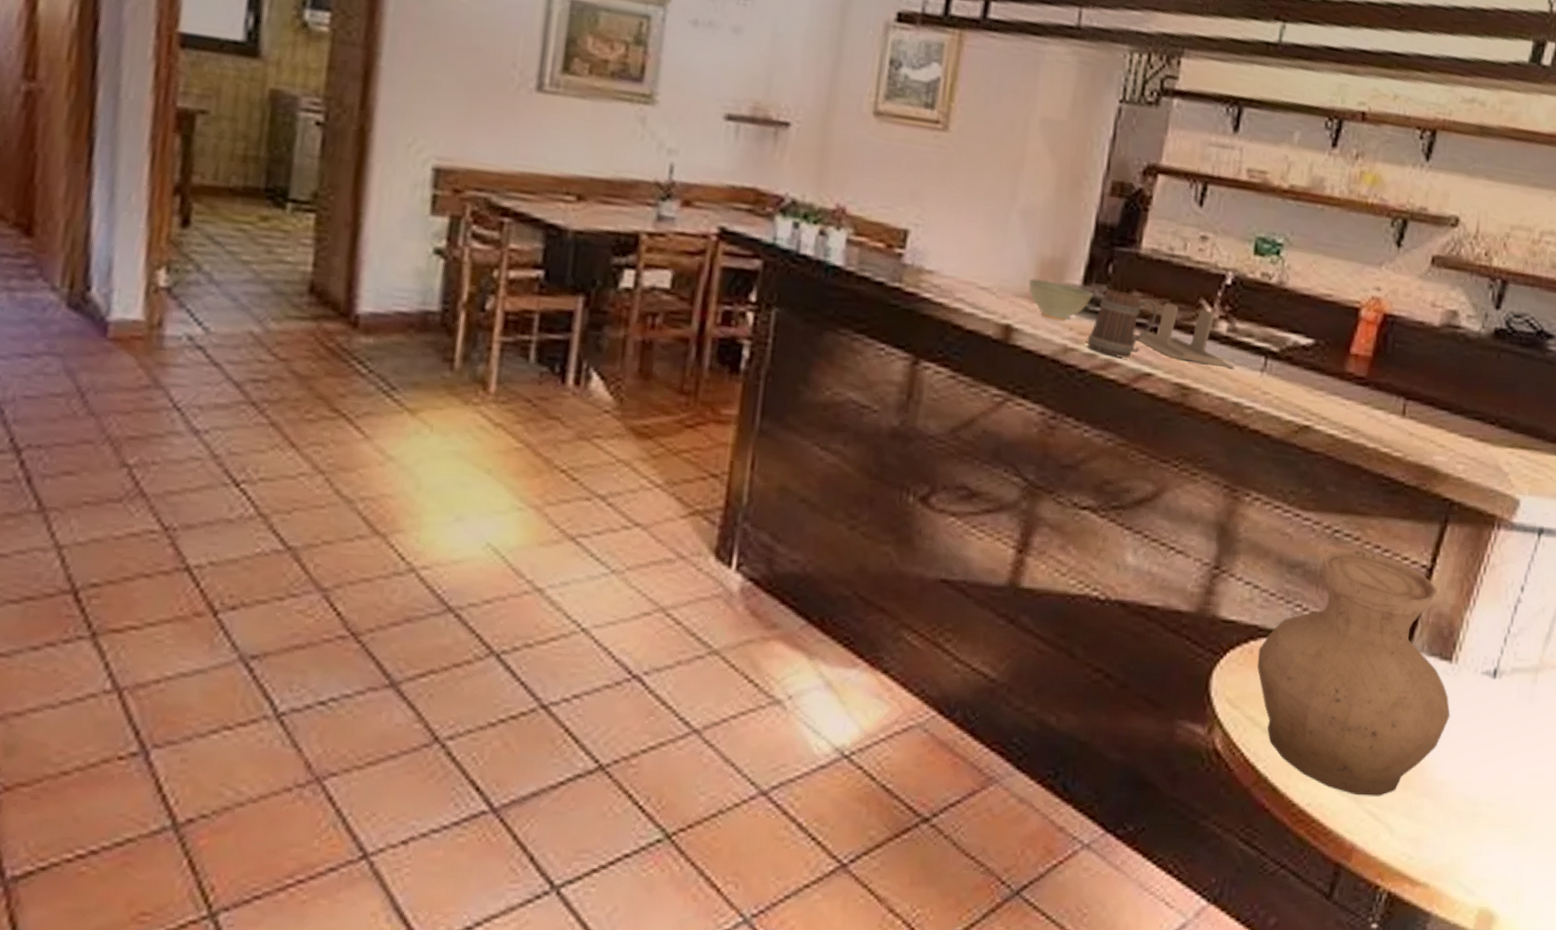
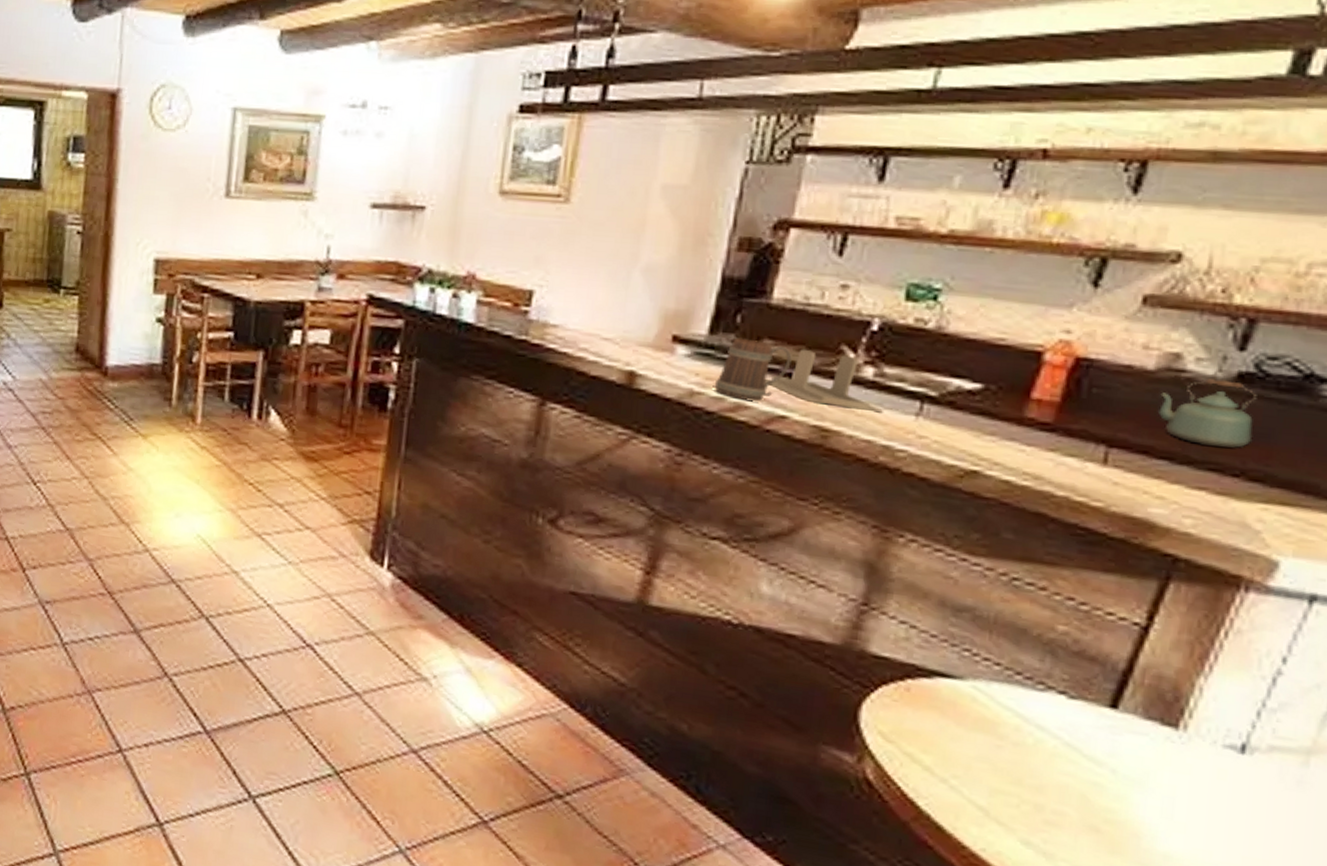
bowl: present [1028,278,1094,322] -> none [652,329,721,369]
vase: present [1256,548,1450,796] -> none [915,596,1177,857]
kettle: none [1441,334,1507,399] -> present [1158,379,1257,449]

